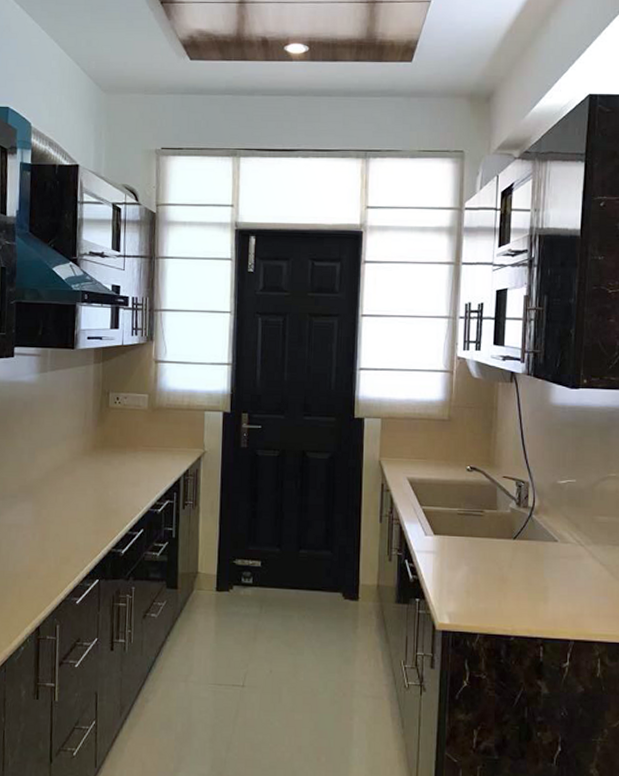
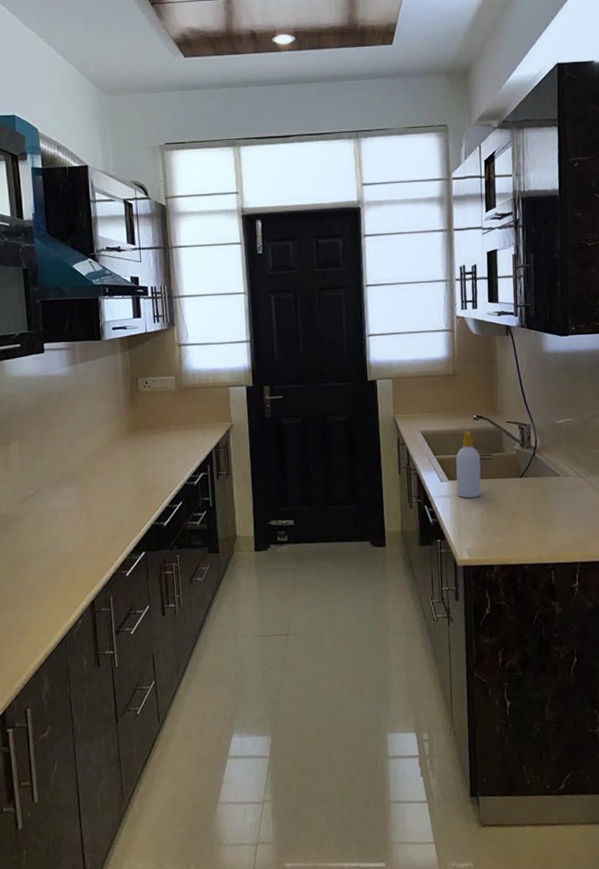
soap bottle: none [442,482,471,557] -> present [456,431,482,499]

